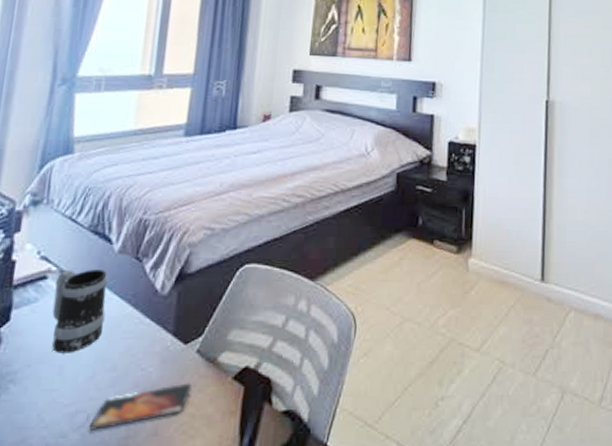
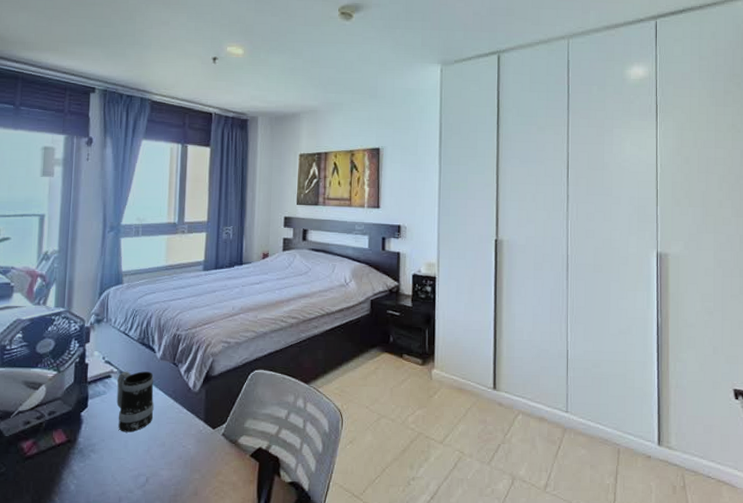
smartphone: present [88,383,192,432] -> none [148,458,220,490]

